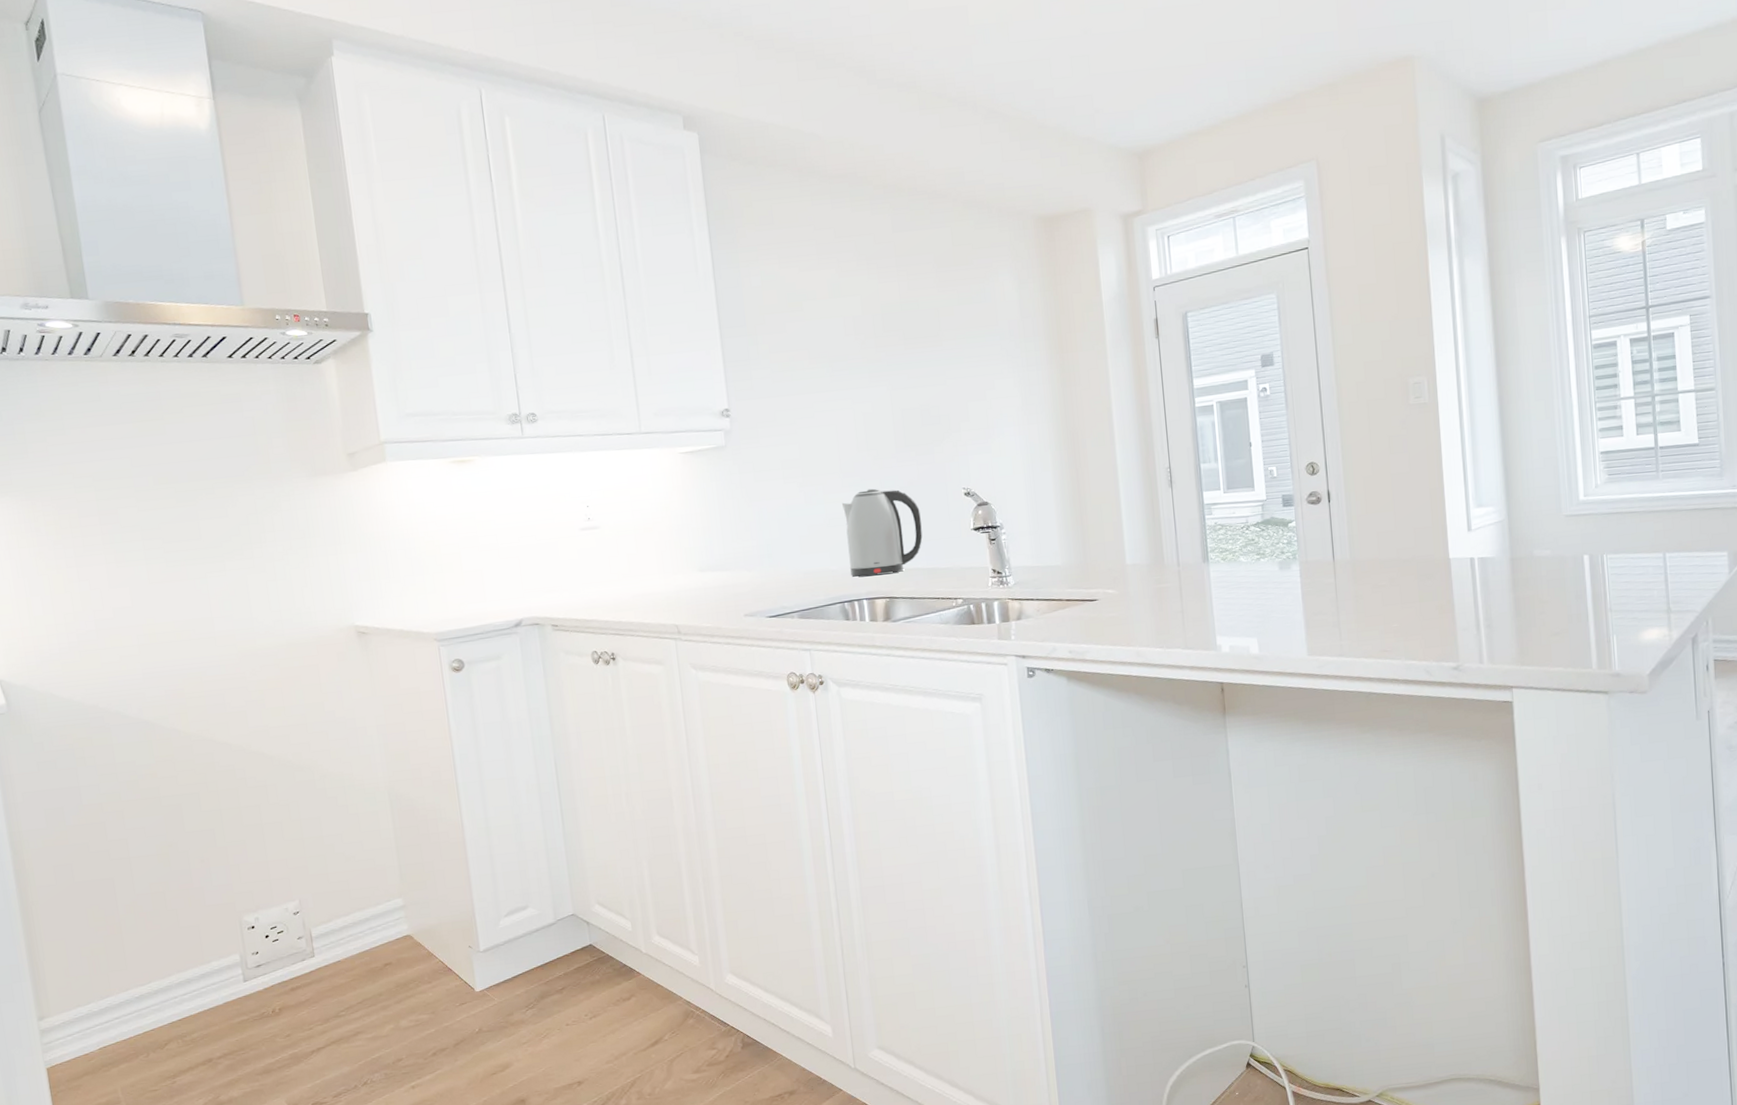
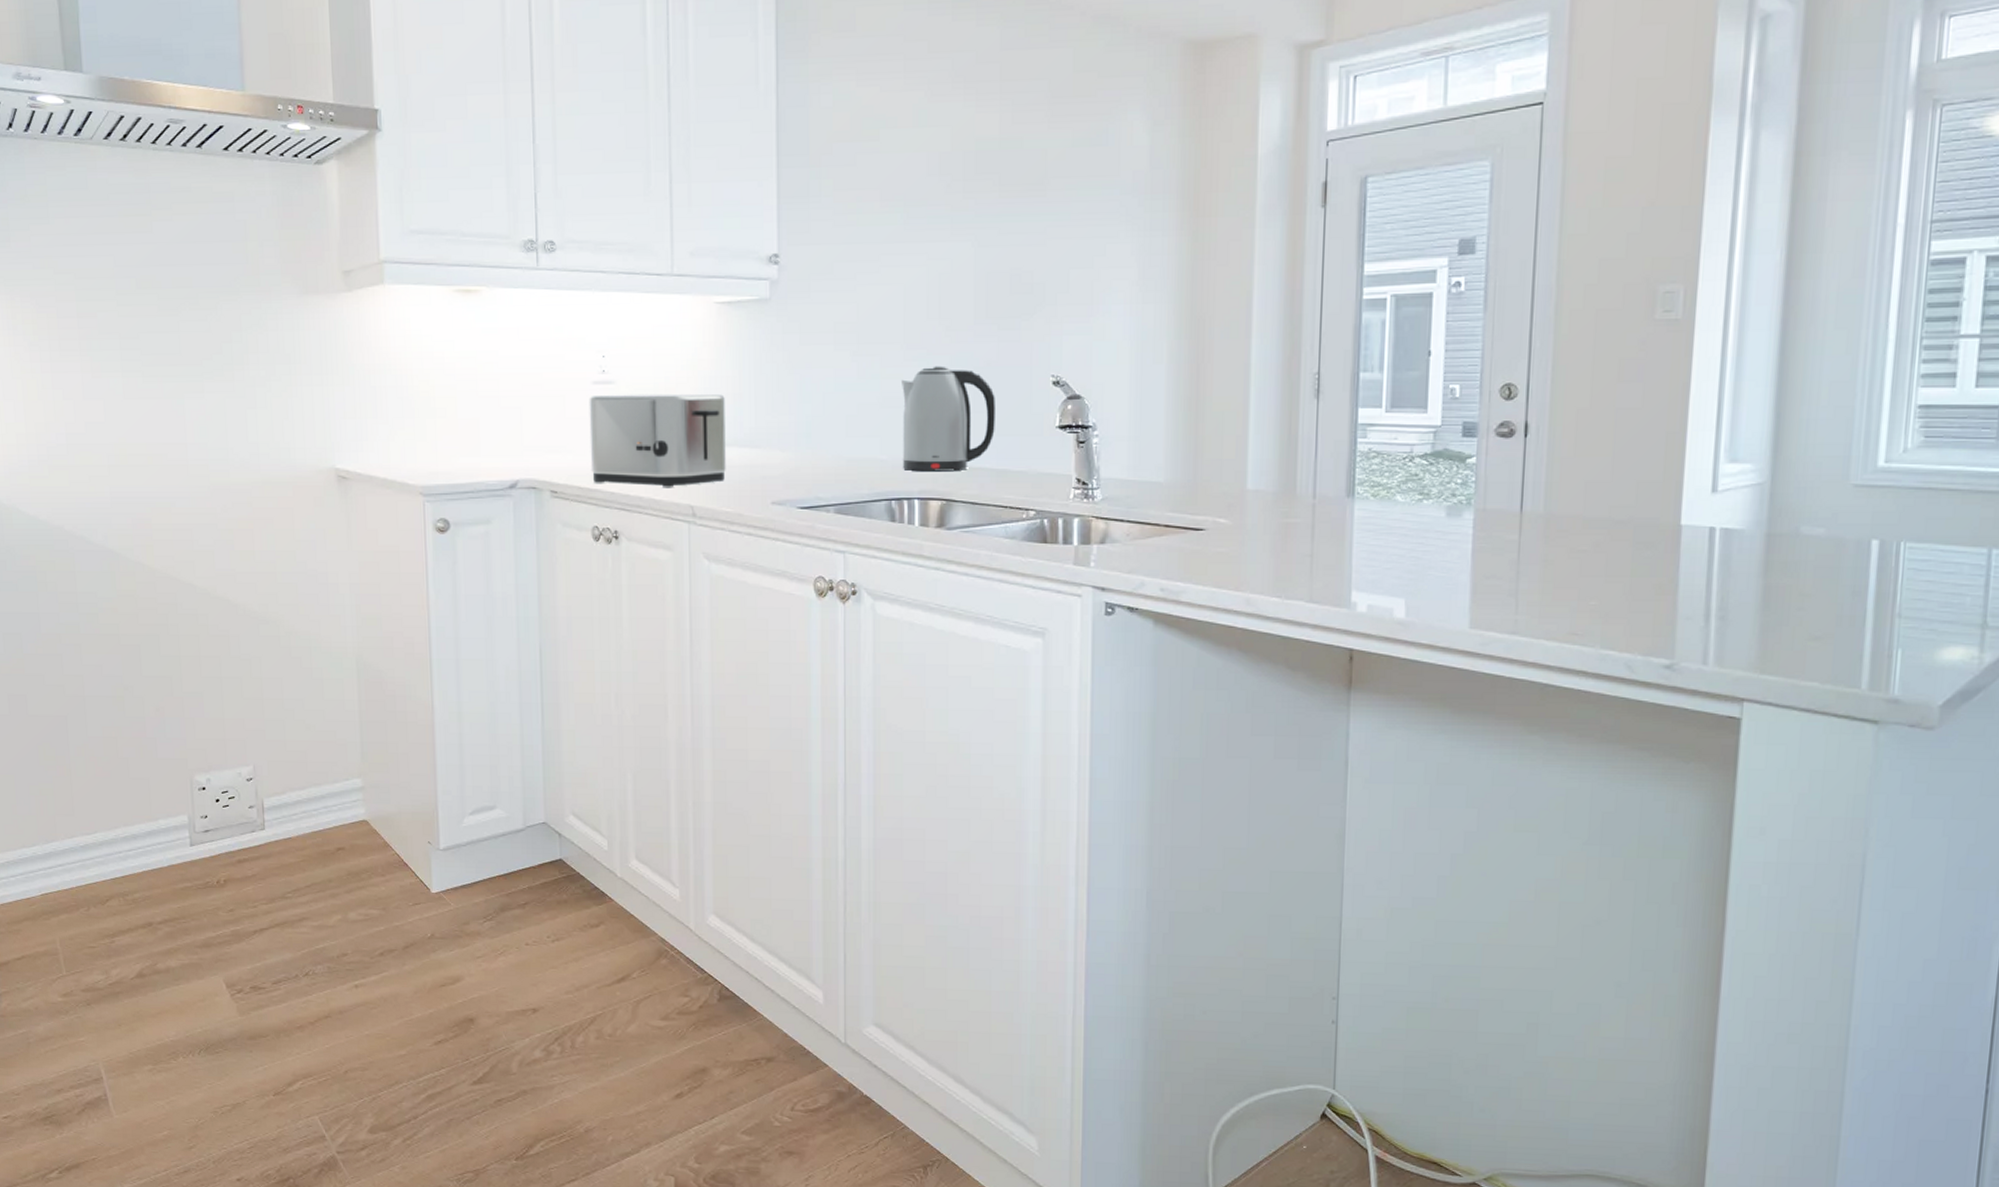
toaster: none [578,529,703,615] -> present [589,393,726,487]

